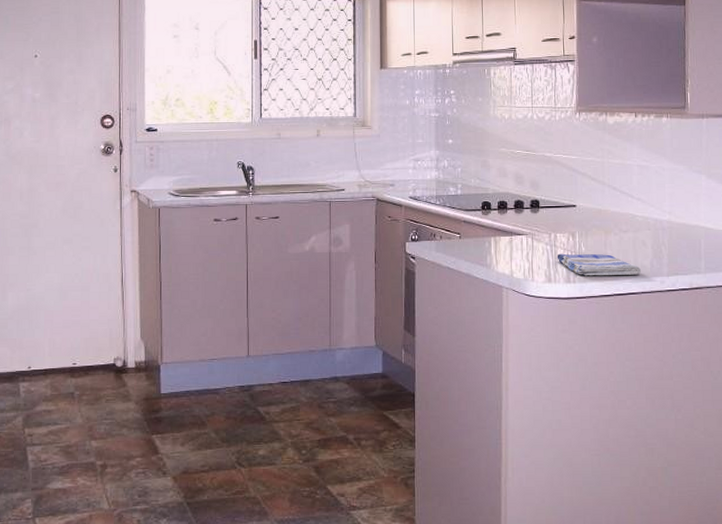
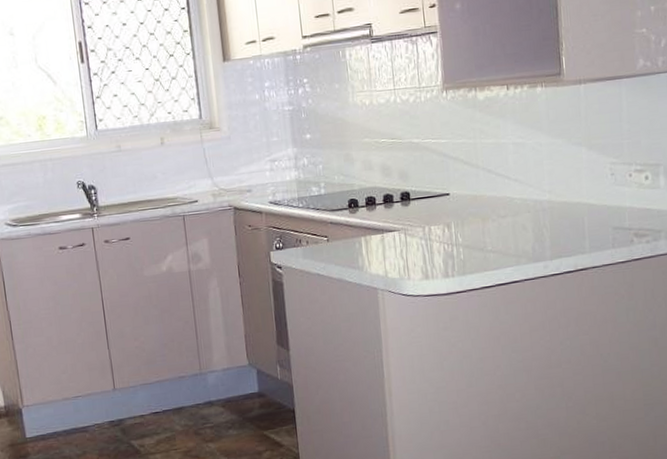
dish towel: present [557,253,641,276] -> none [432,243,523,269]

